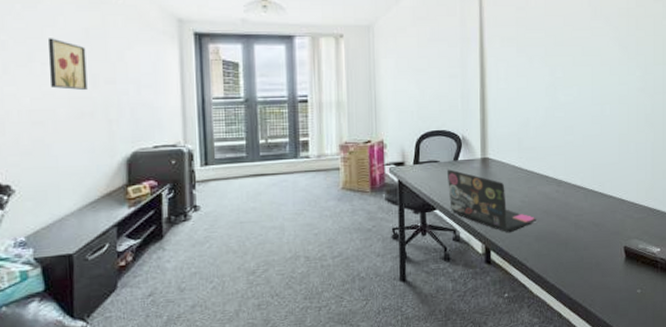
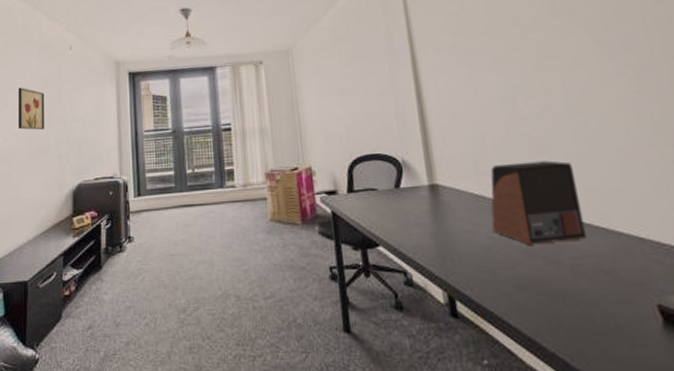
laptop: present [446,169,536,233] -> none [387,198,514,279]
speaker: none [524,140,589,206] -> present [490,160,587,245]

